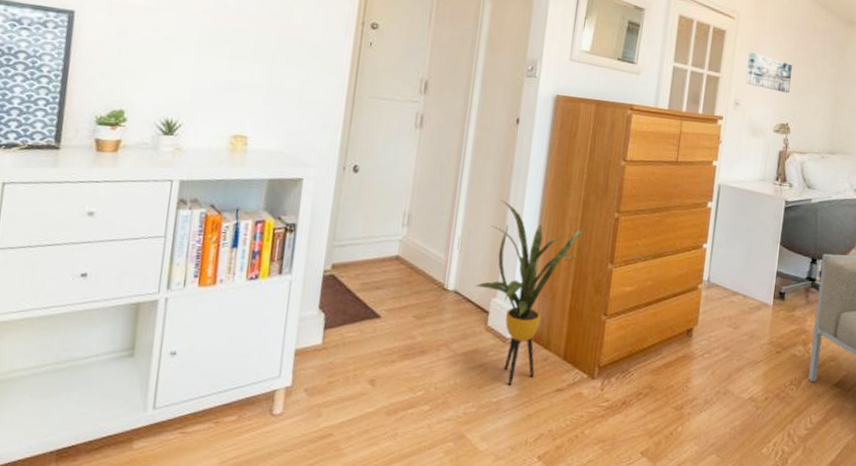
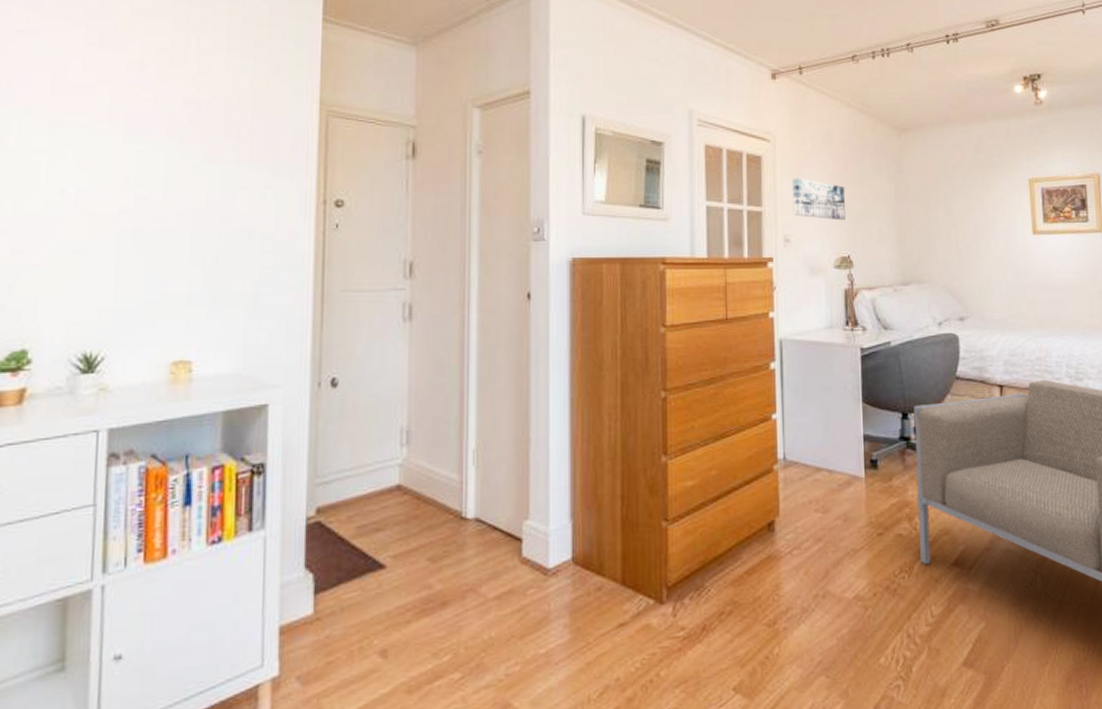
house plant: present [476,199,589,385] -> none [502,395,632,628]

